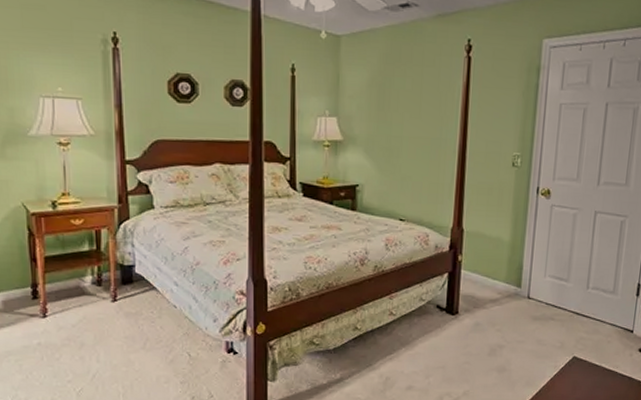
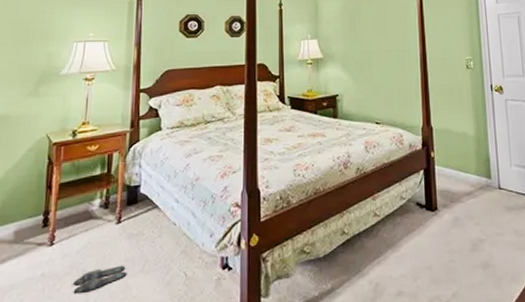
slippers: none [73,341,128,365] -> present [74,265,127,294]

